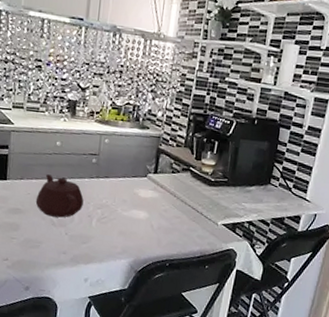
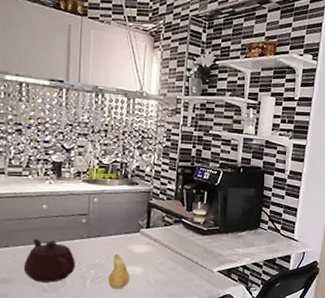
fruit: none [113,196,135,232] -> present [108,253,130,289]

